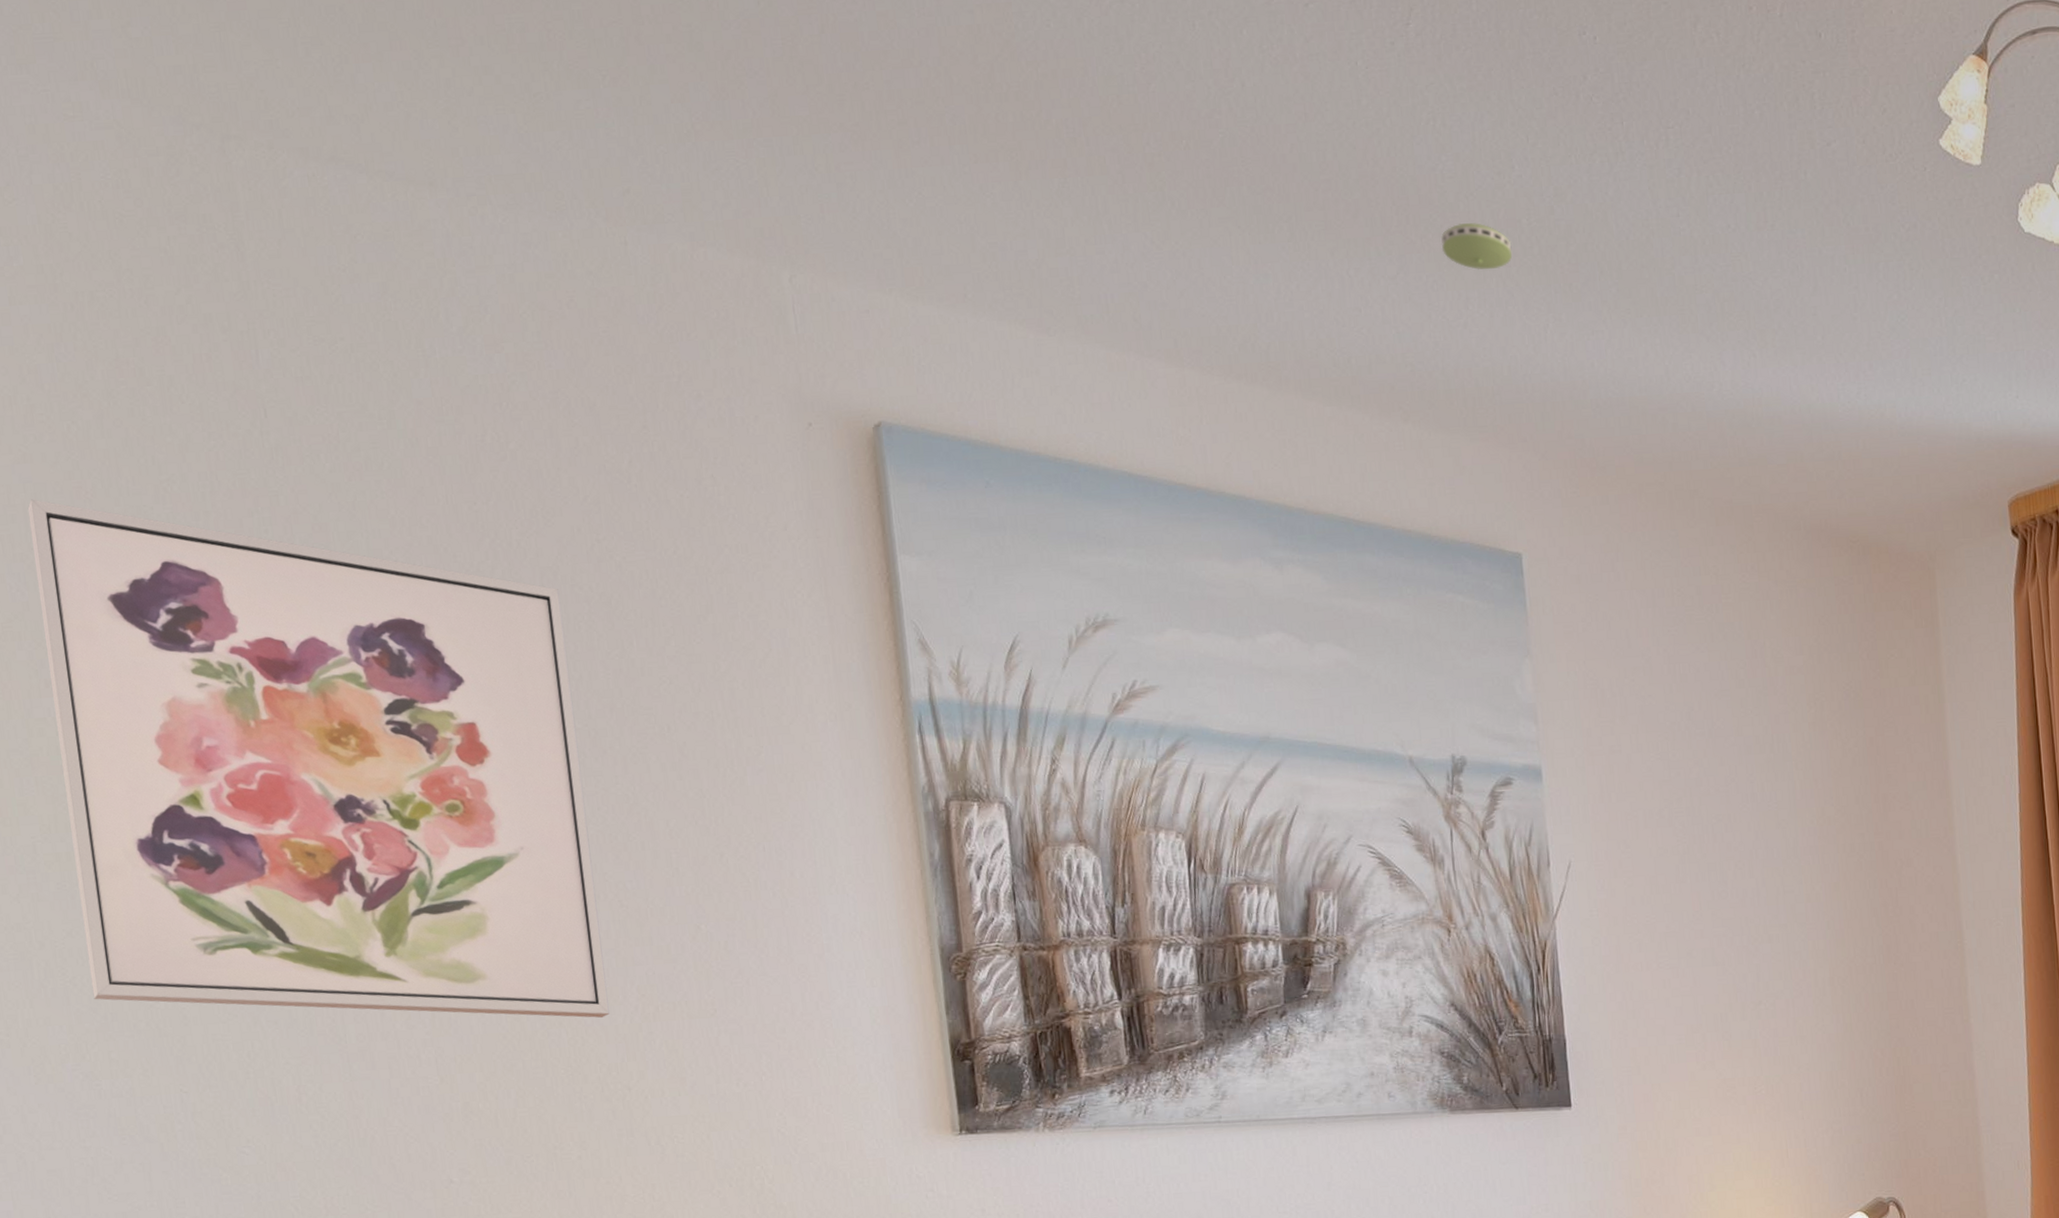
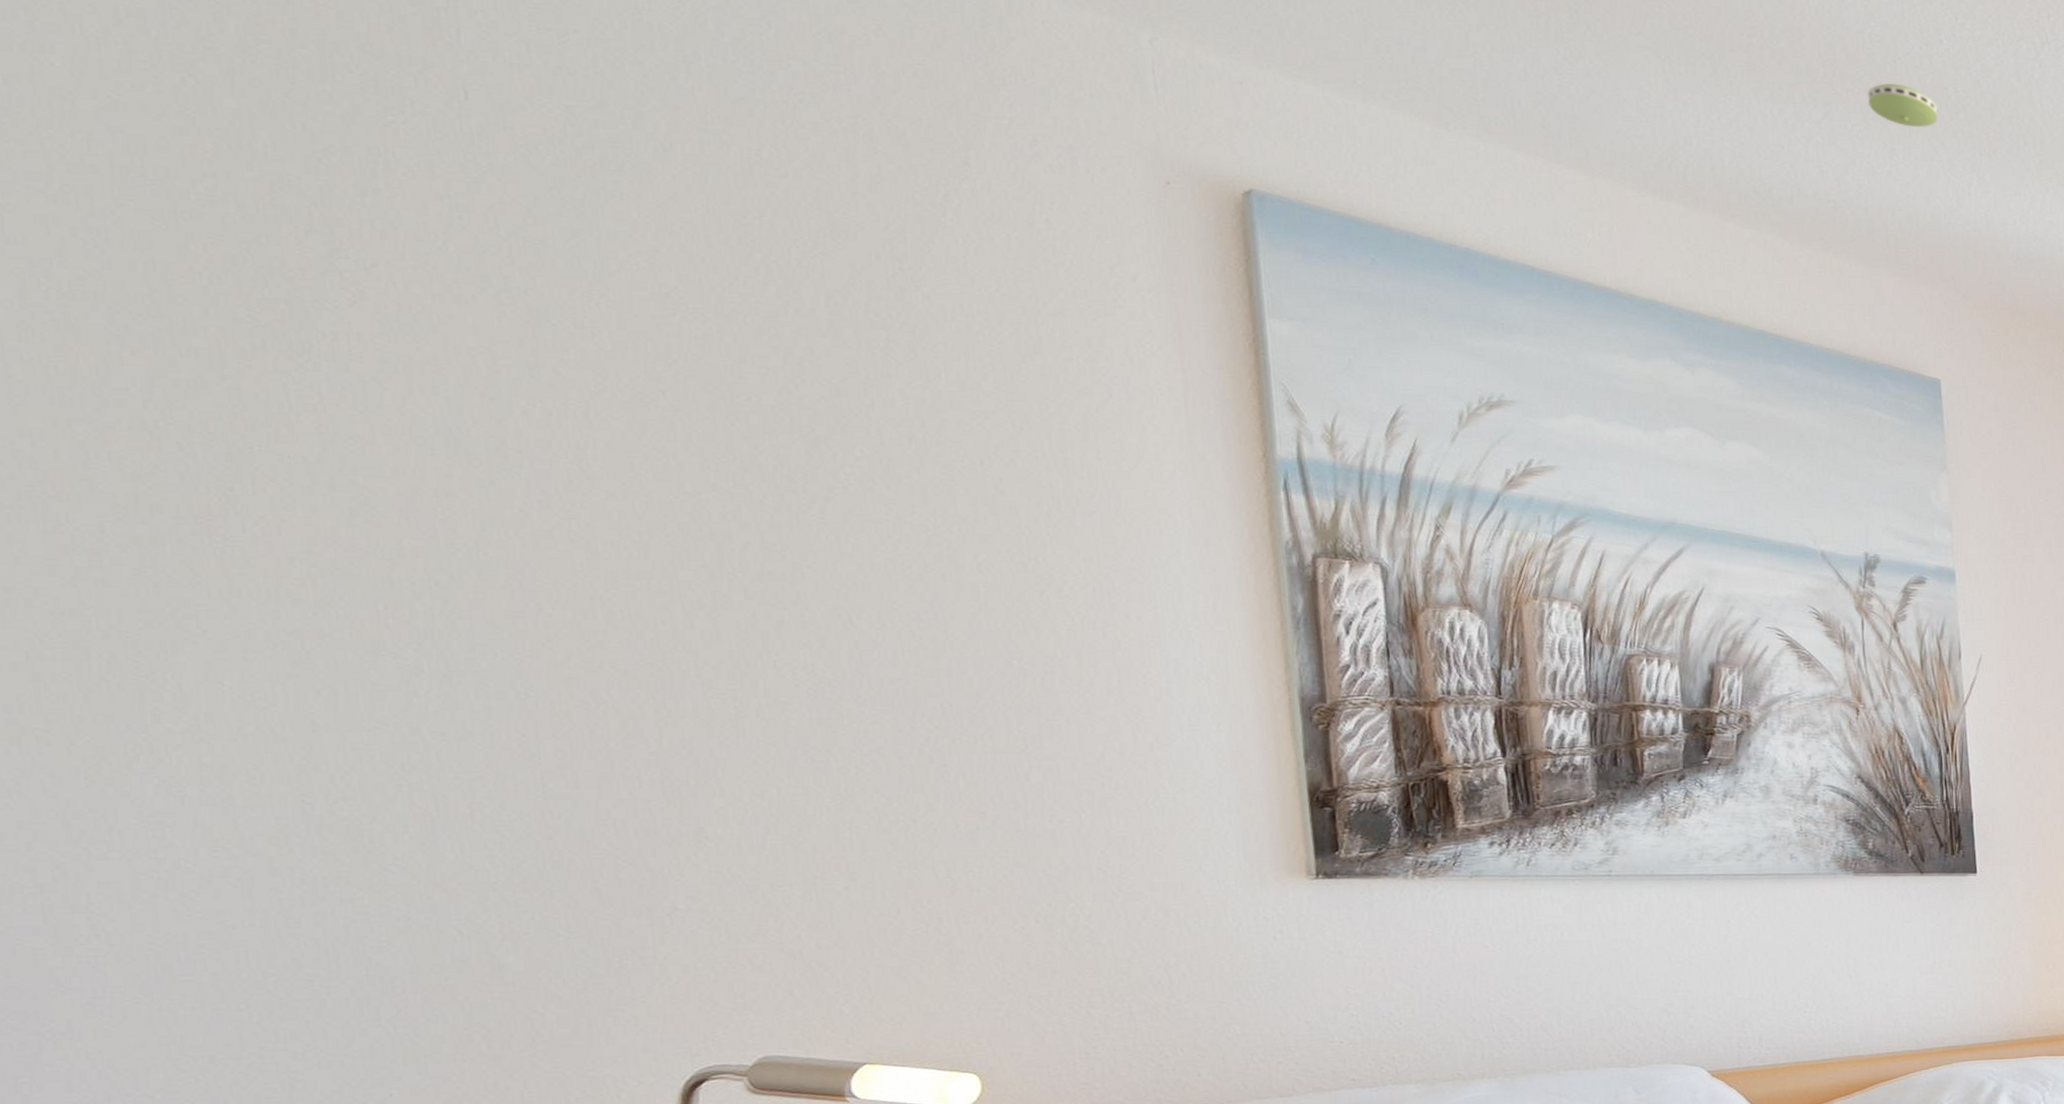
wall art: present [27,499,611,1018] -> none [116,150,894,747]

